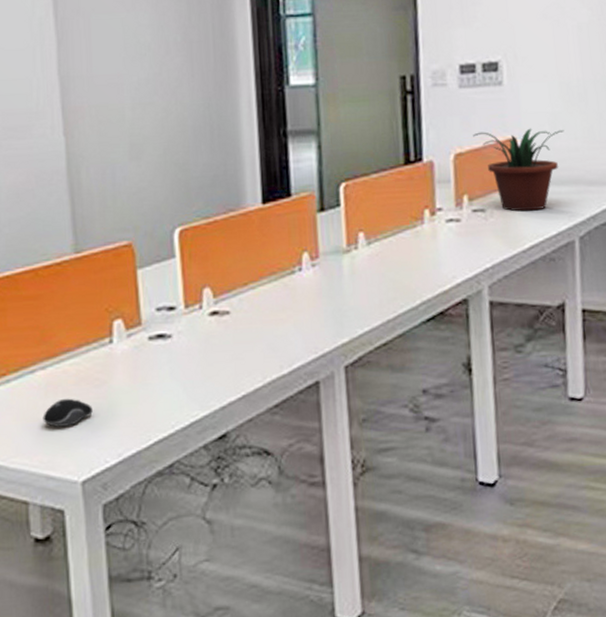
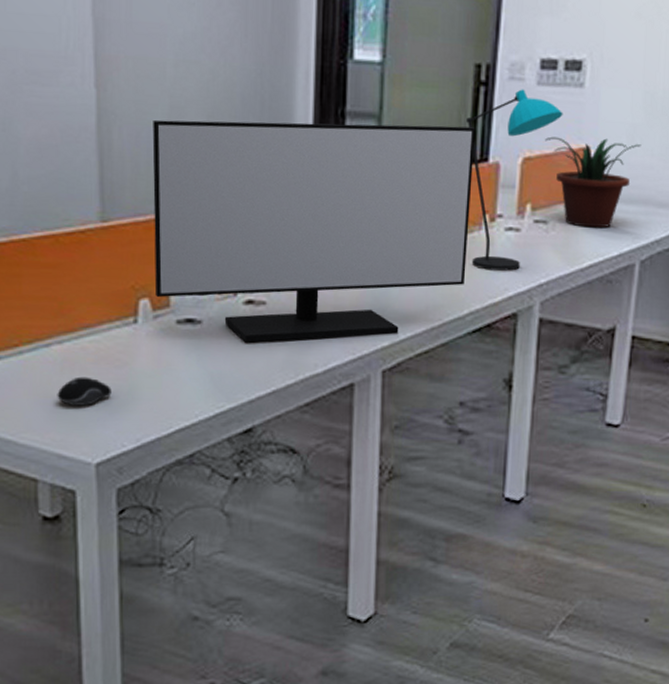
monitor: none [116,132,414,352] -> present [152,119,476,343]
desk lamp: none [398,93,487,261] -> present [467,89,563,271]

